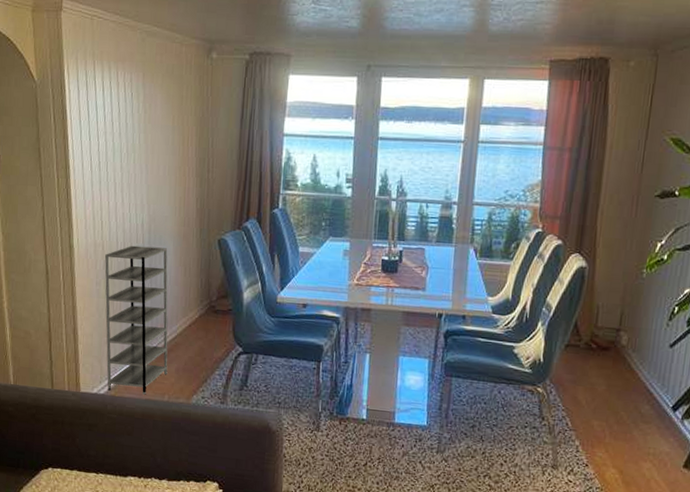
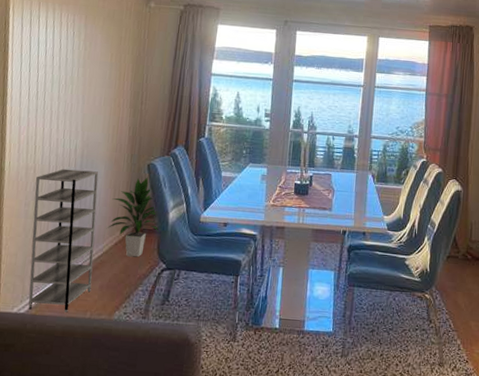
indoor plant: none [180,253,234,340] -> present [107,177,159,258]

